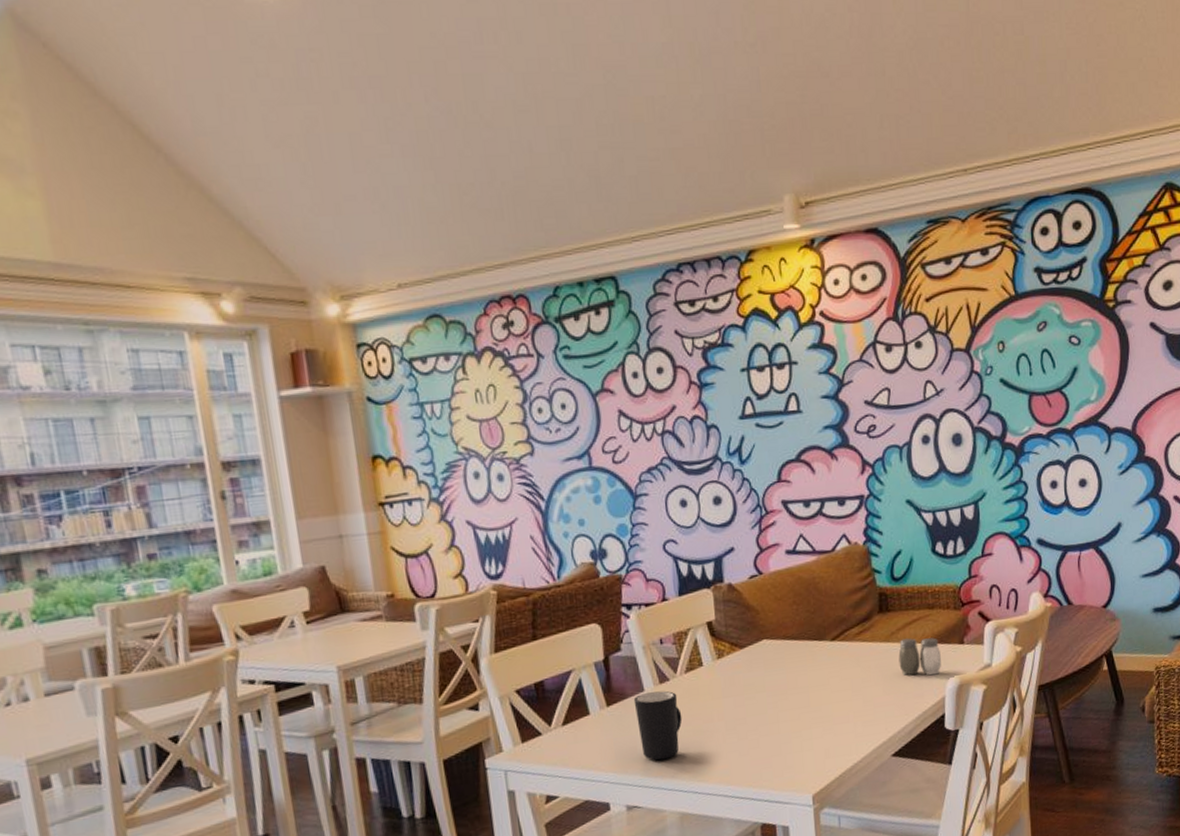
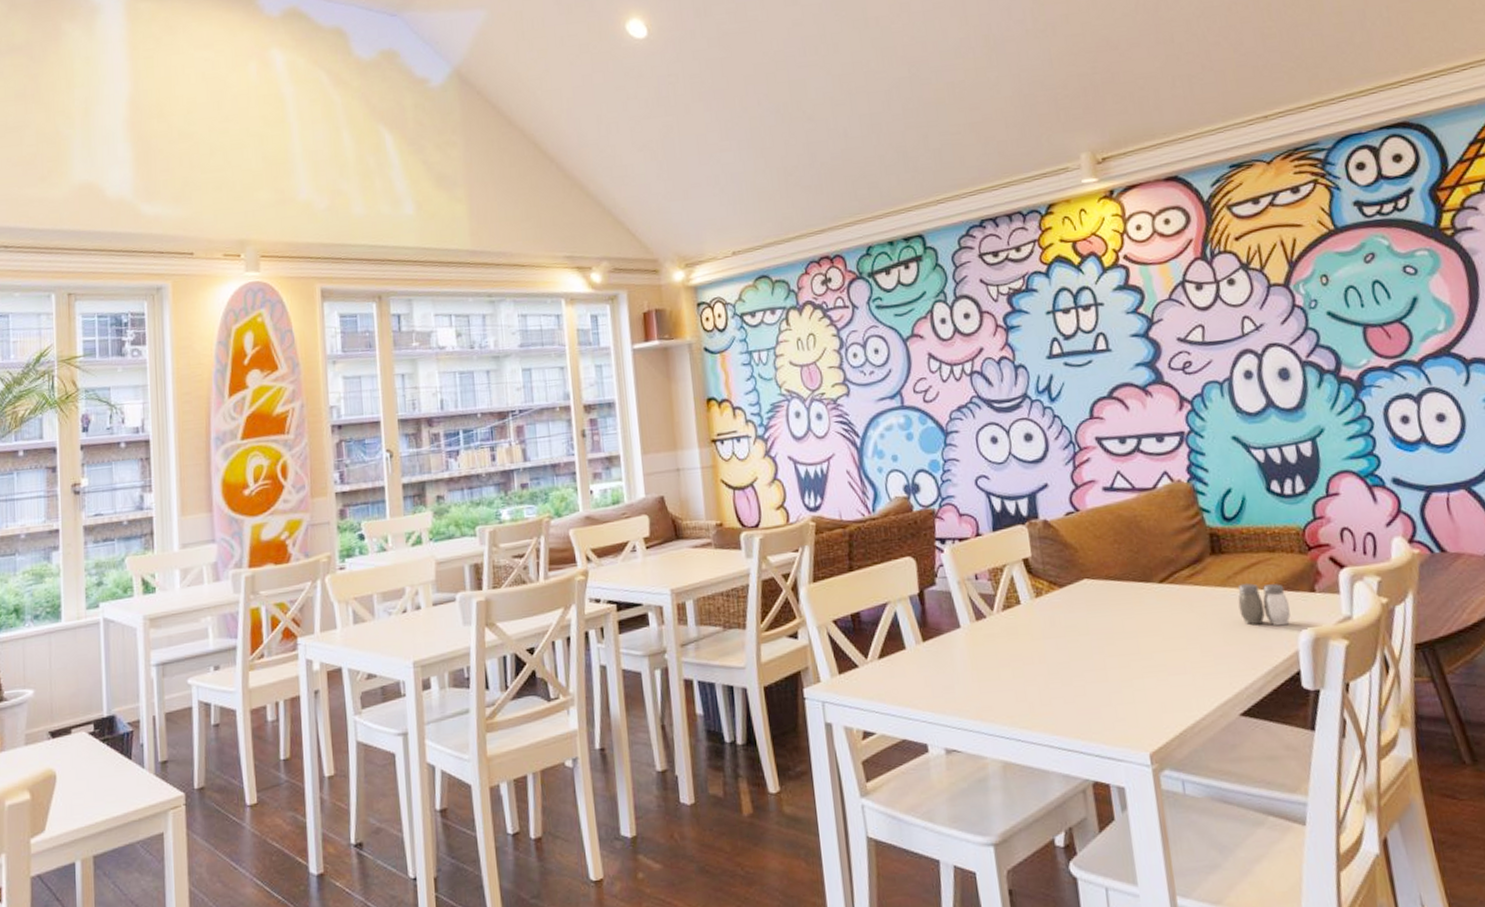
mug: present [633,691,683,761] -> none [949,628,1001,702]

